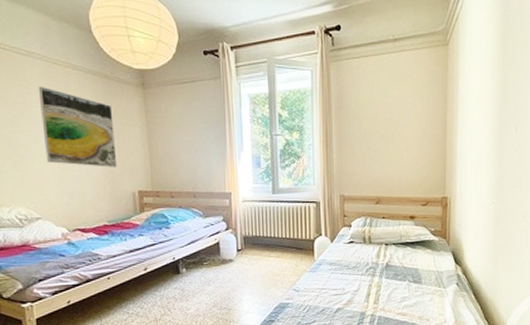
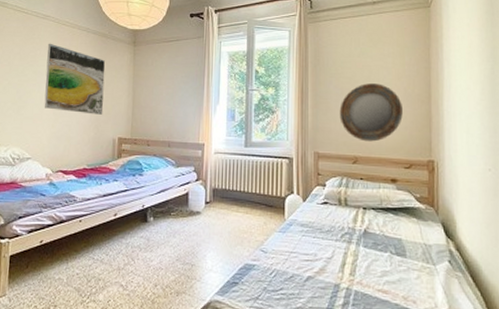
home mirror: none [363,125,421,183] -> present [339,83,403,142]

